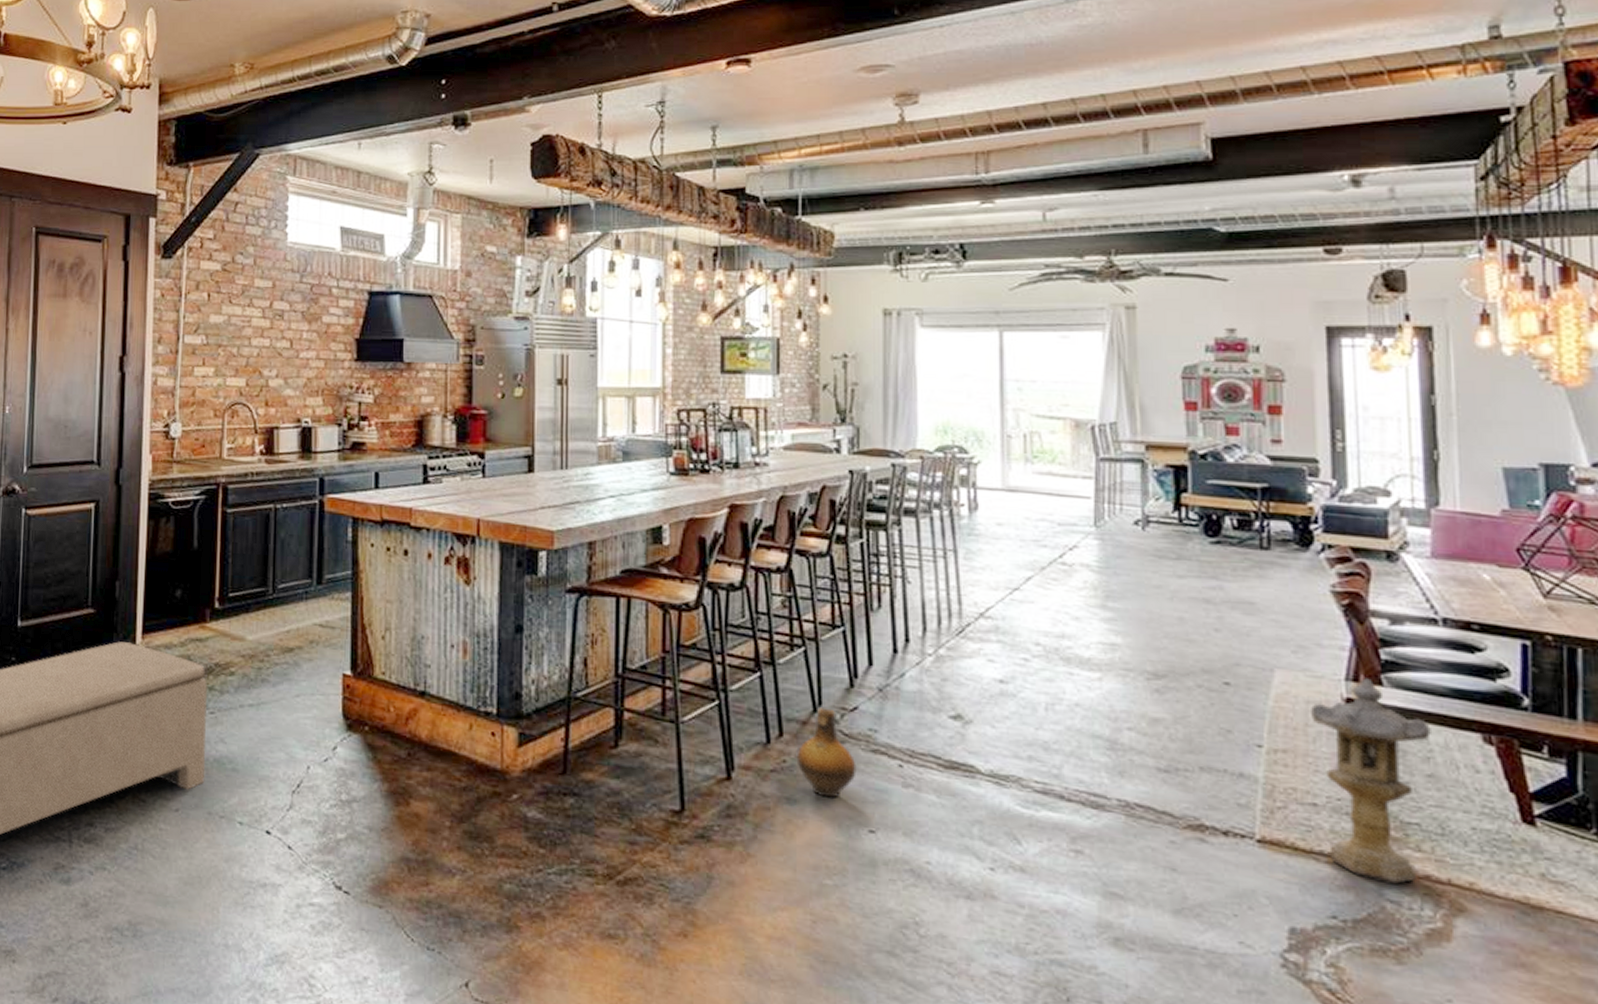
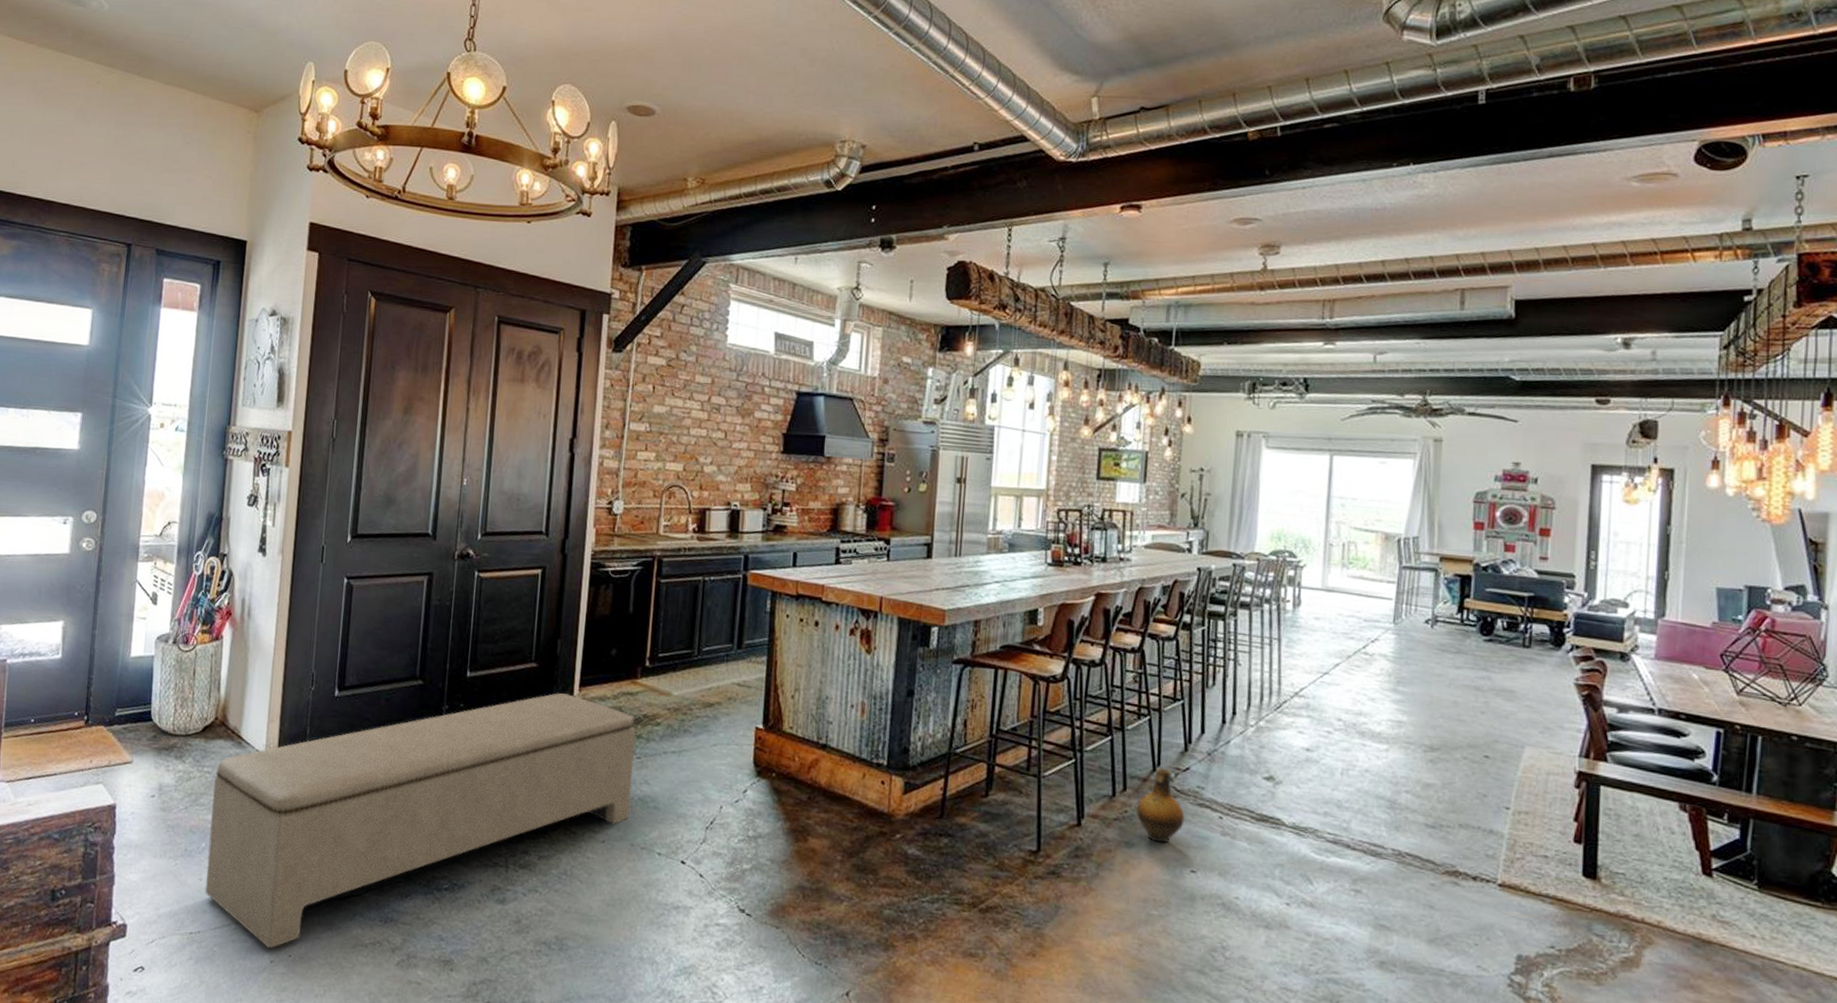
lantern: present [1309,678,1431,885] -> none [1549,755,1641,922]

